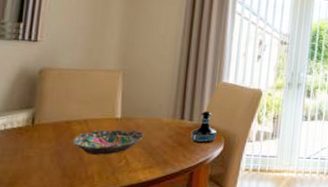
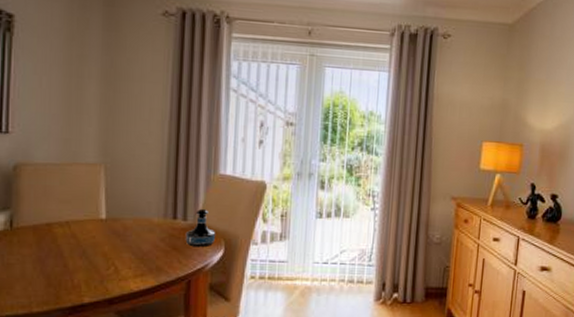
bowl: present [72,129,144,155] -> none [54,231,132,261]

